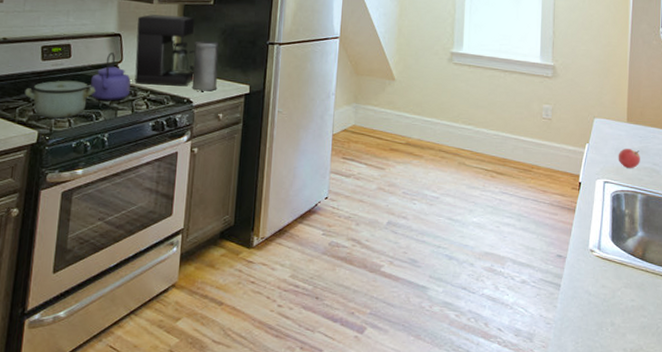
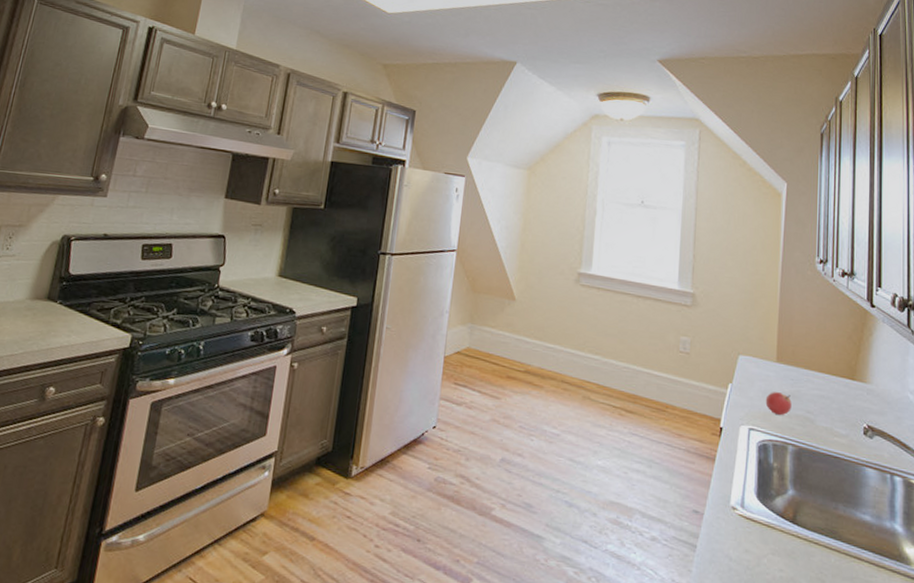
cooking pot: present [24,80,96,119] -> none [121,282,195,323]
kettle: present [91,53,131,101] -> none [189,255,232,307]
coffee maker: present [134,14,196,86] -> none [235,216,303,295]
canister: present [191,40,220,91] -> none [295,246,328,302]

